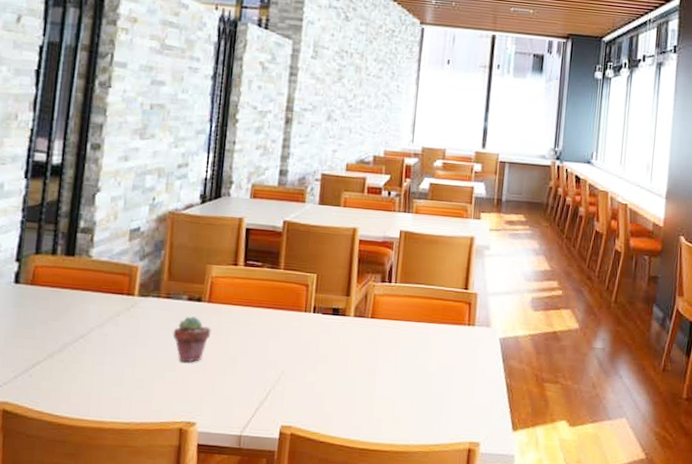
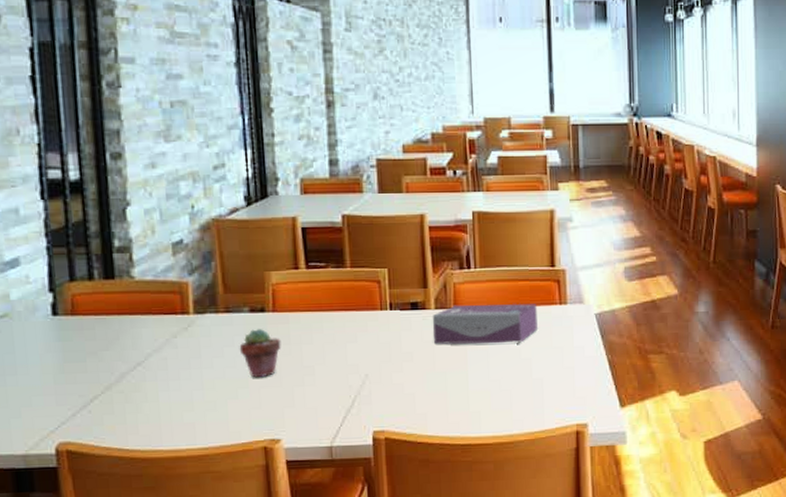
tissue box: none [349,315,447,358] -> present [432,304,538,344]

